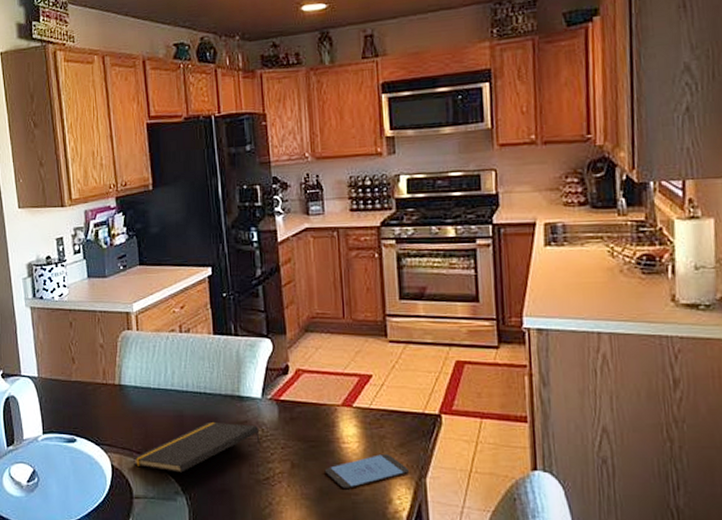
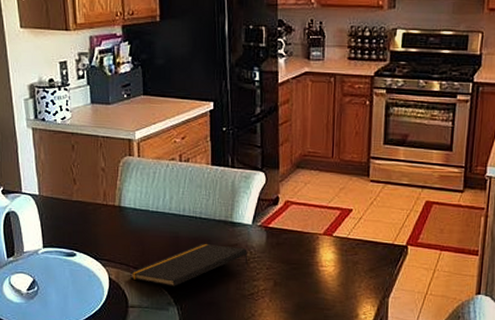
smartphone: present [324,453,410,490] -> none [303,276,376,305]

